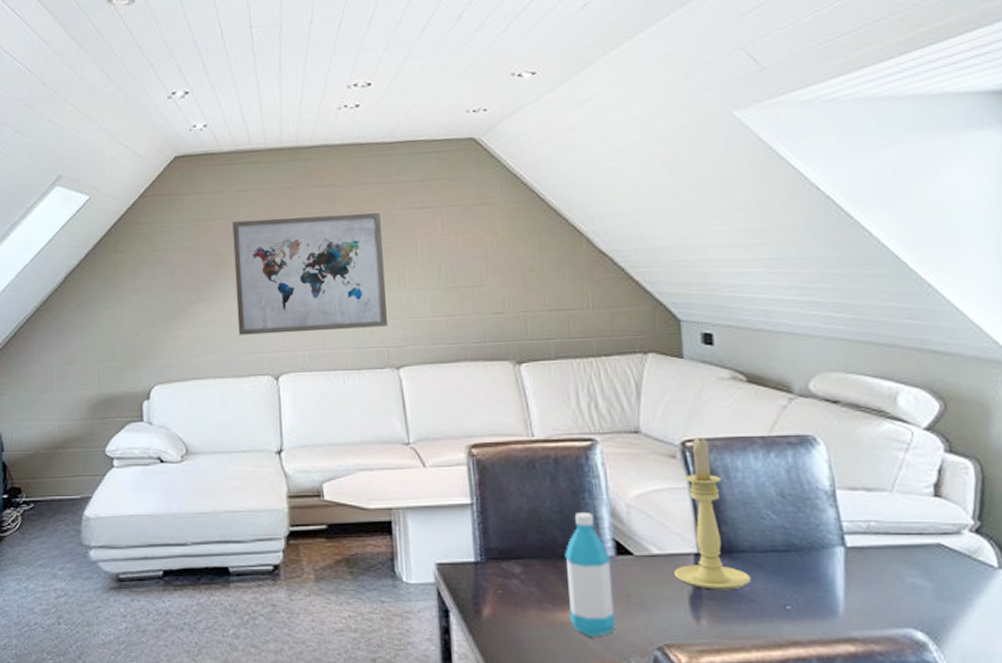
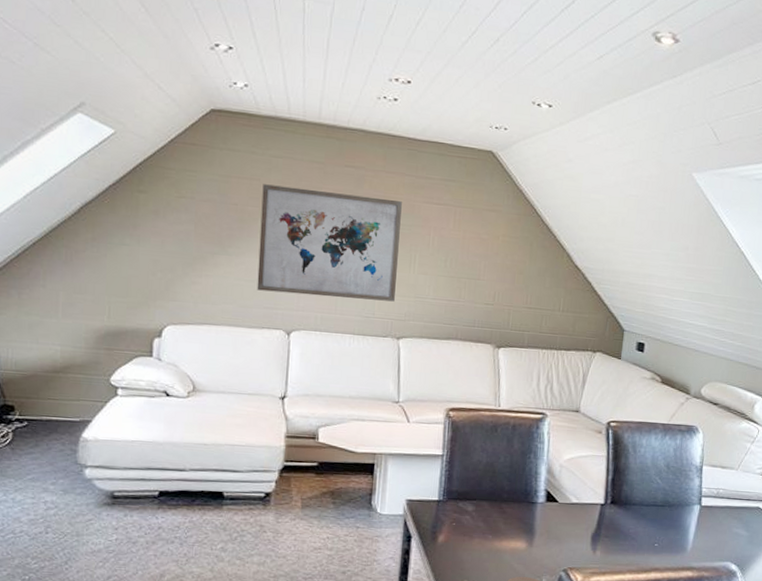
water bottle: present [564,513,616,636] -> none [503,468,541,560]
candle holder: present [674,438,751,590] -> none [584,420,636,531]

